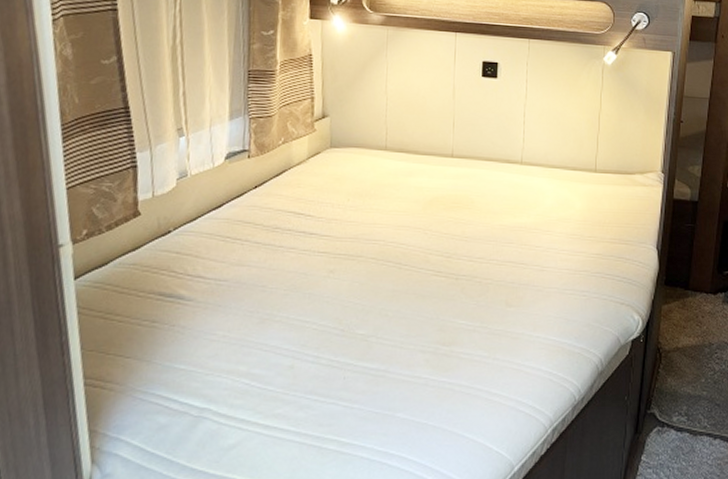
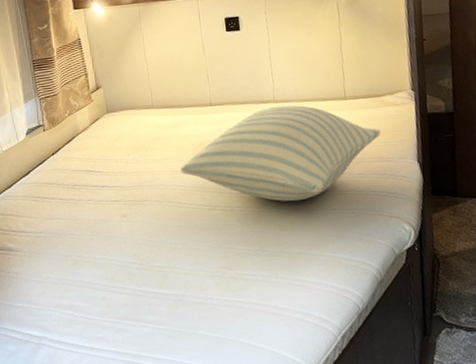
pillow: none [405,168,626,277] -> present [179,105,381,202]

